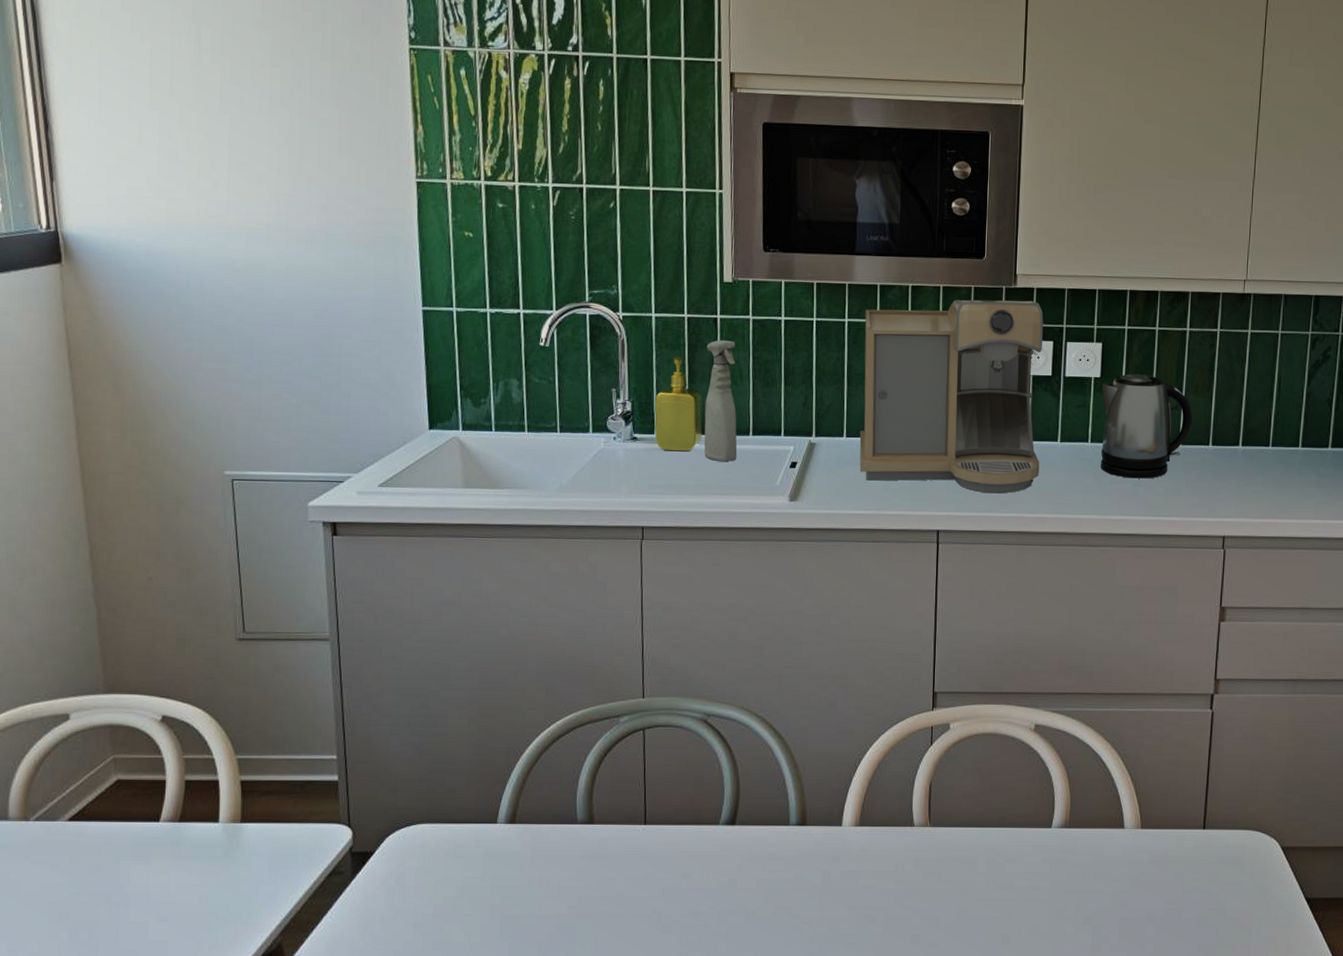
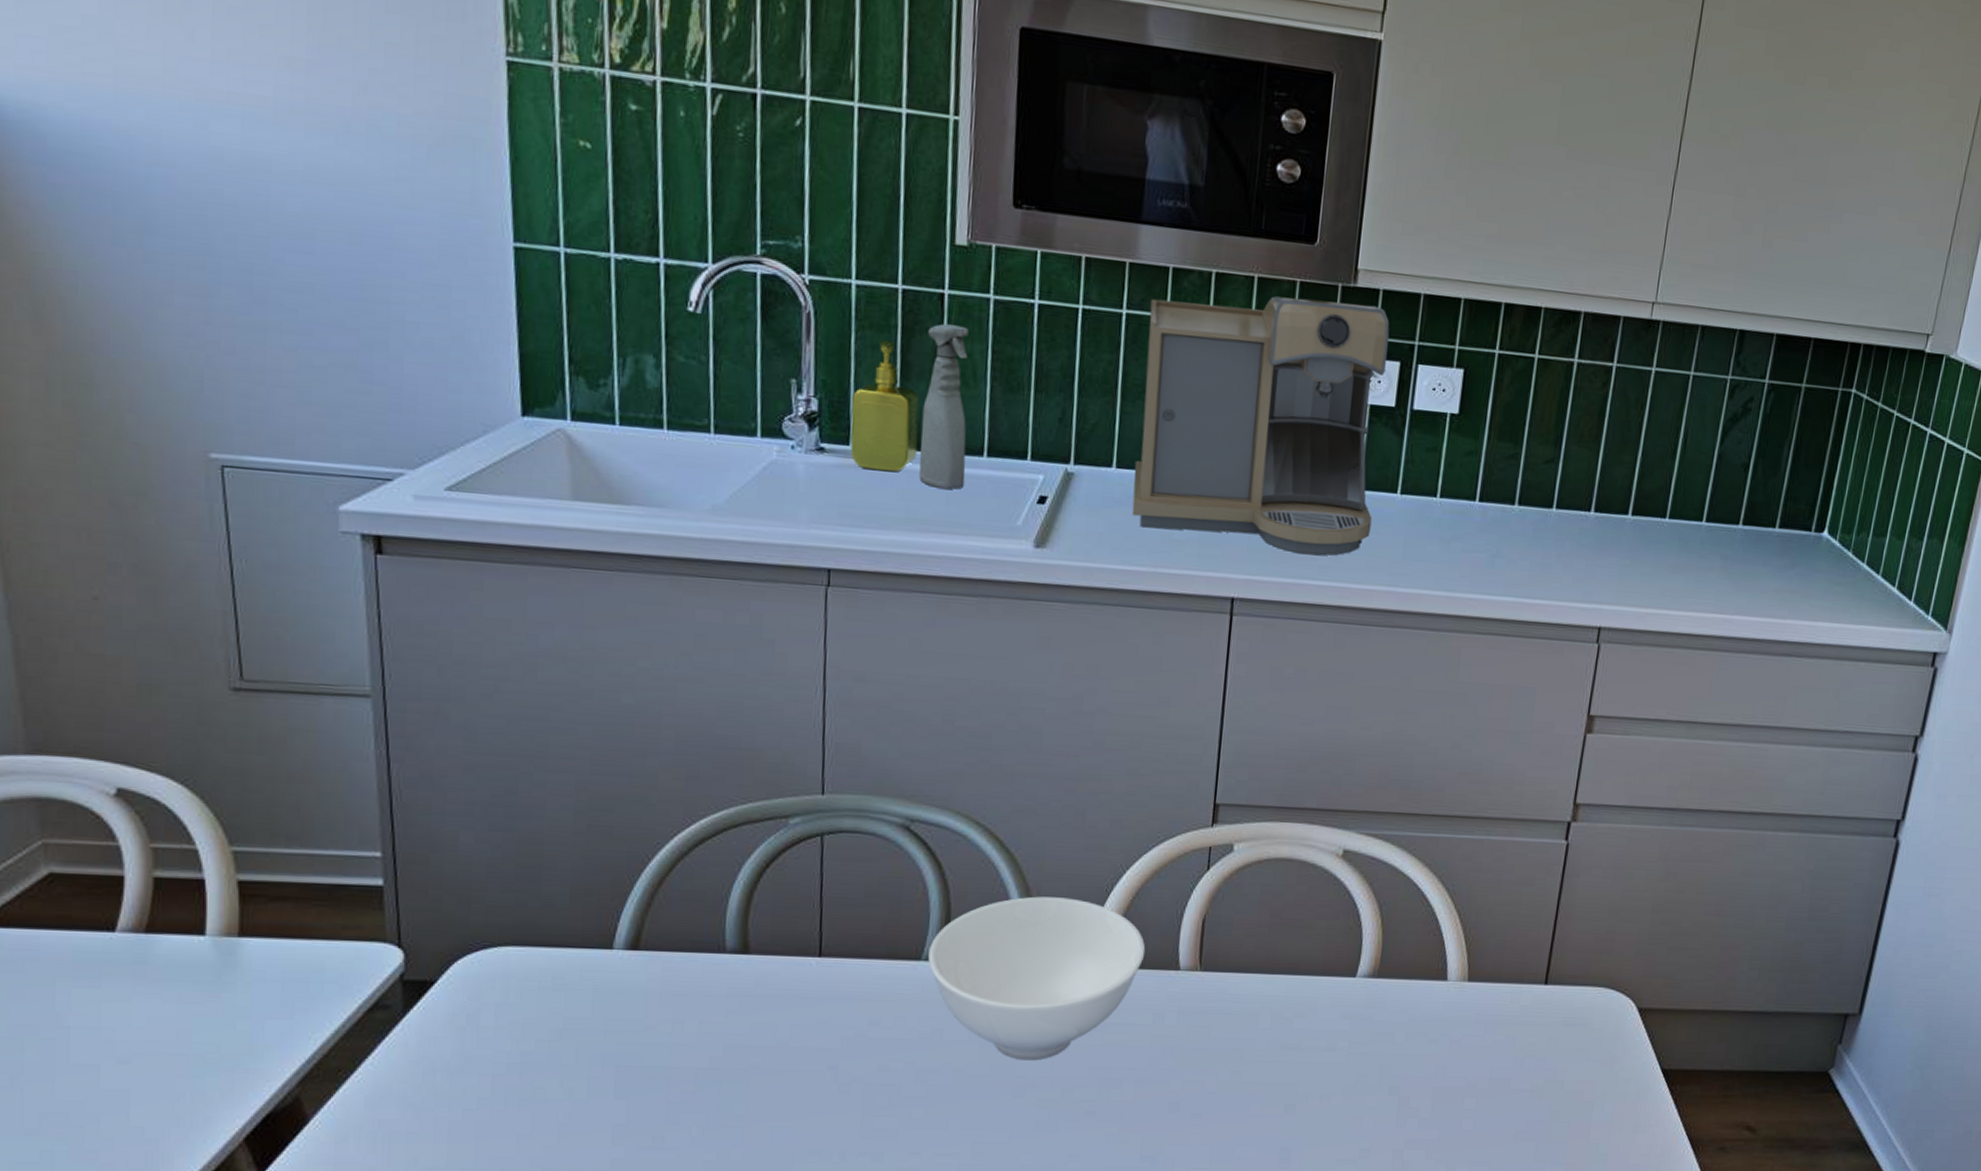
bowl: none [724,771,887,903] -> present [928,896,1146,1061]
kettle: present [1101,373,1193,479] -> none [1450,412,1573,549]

